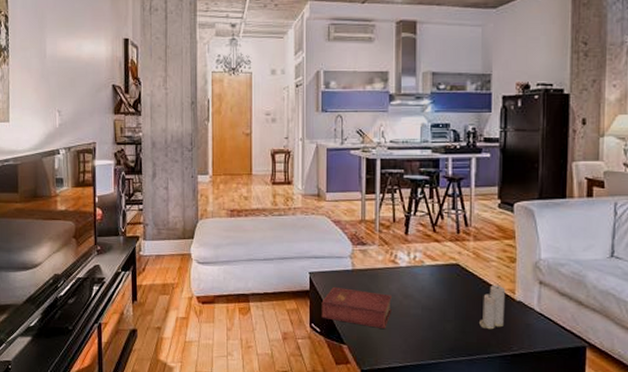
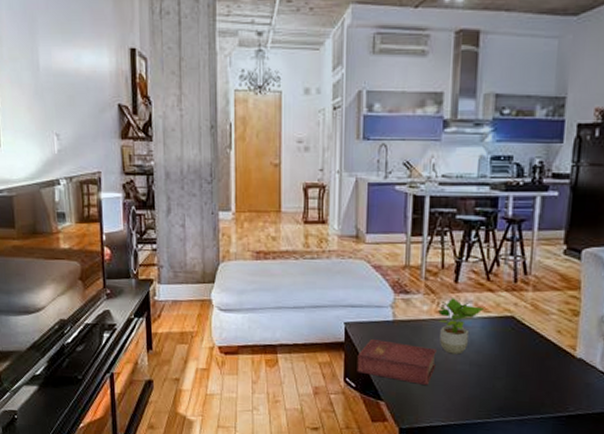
potted plant: none [392,248,432,300] -> present [438,298,484,355]
candle: present [480,283,506,330] -> none [533,338,566,389]

